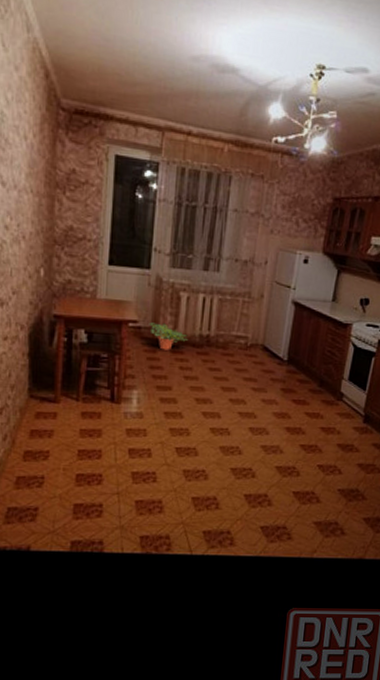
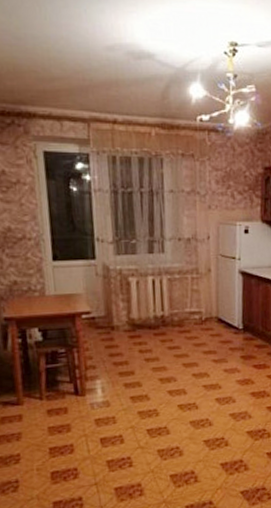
potted plant: present [148,322,189,351] -> none [102,310,145,337]

